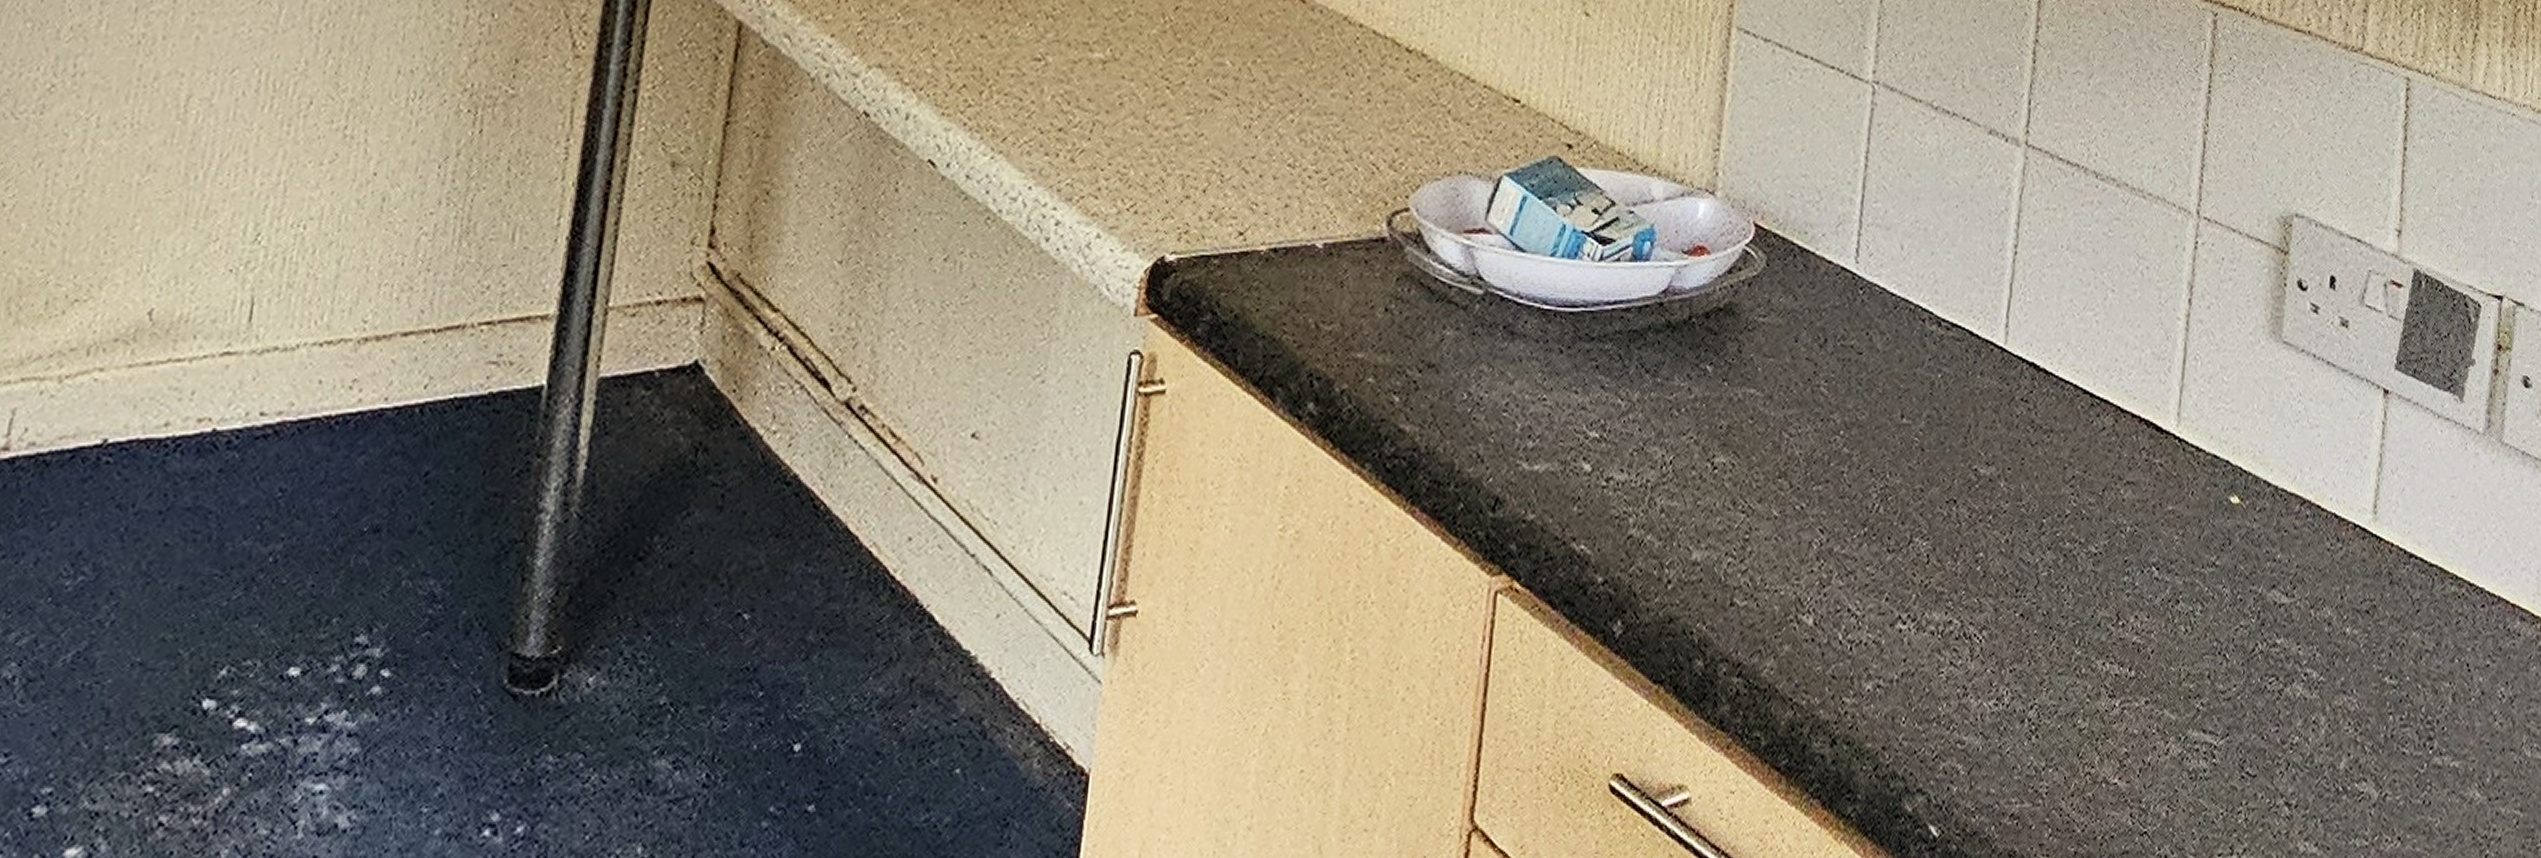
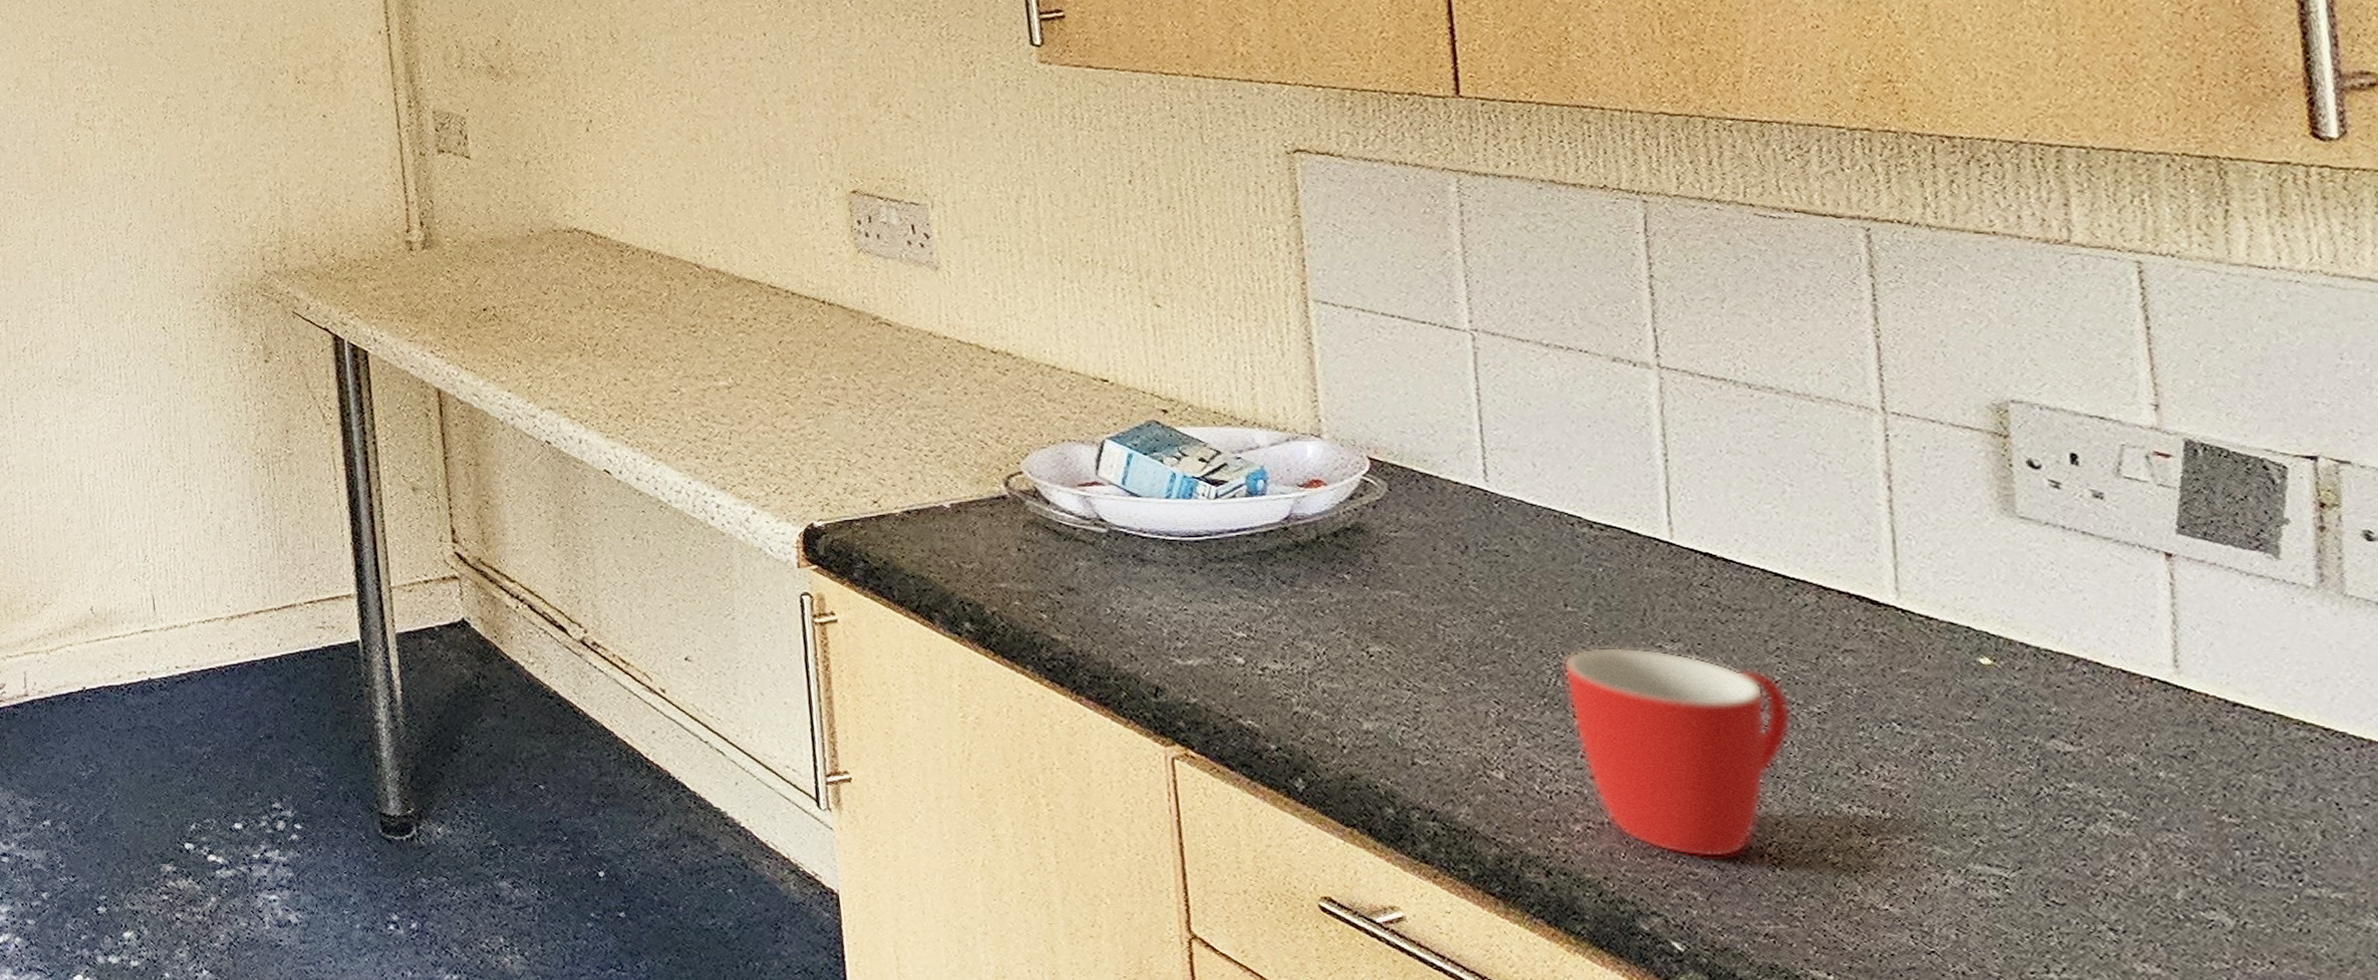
mug: none [1886,468,2074,723] -> present [1562,646,1792,858]

